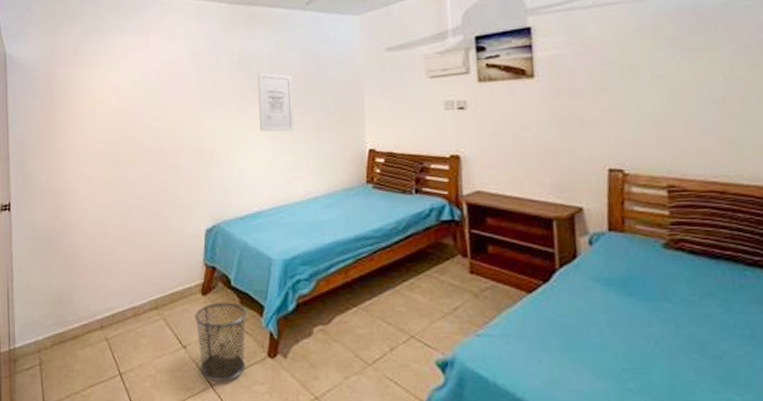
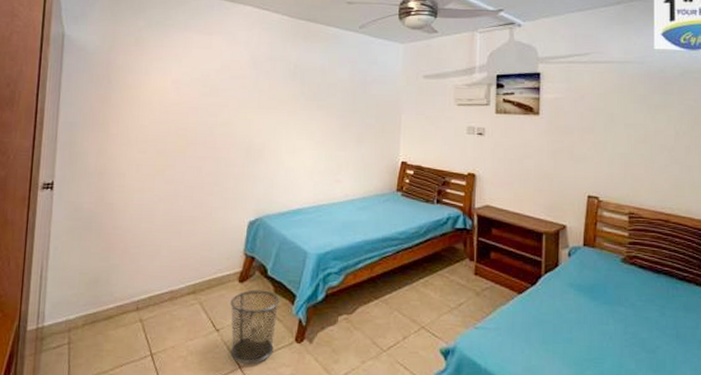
wall art: present [257,72,295,132] -> none [308,83,341,139]

